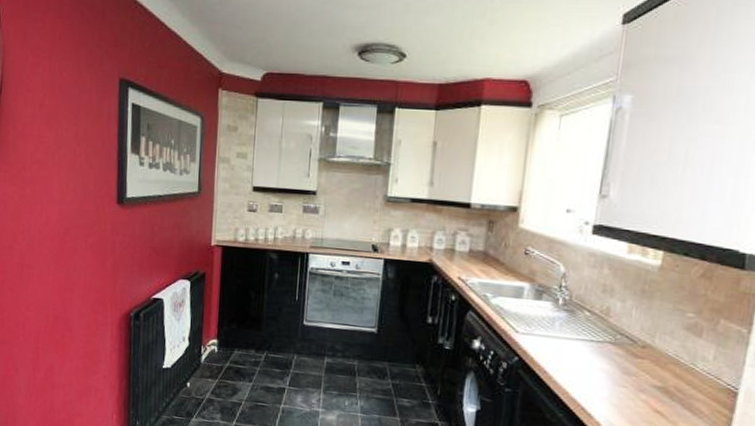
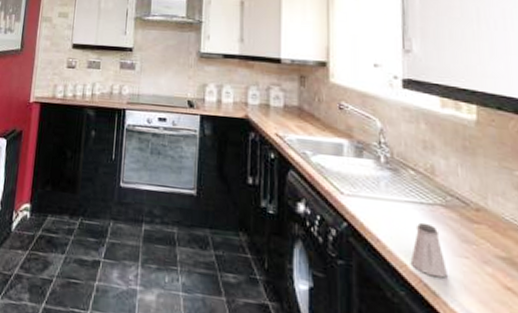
saltshaker: none [572,357,605,403] -> present [410,222,447,278]

